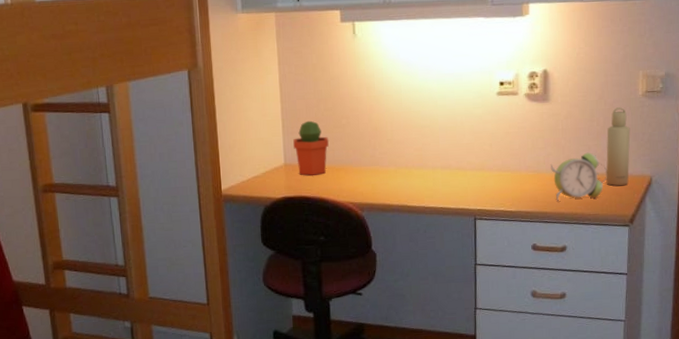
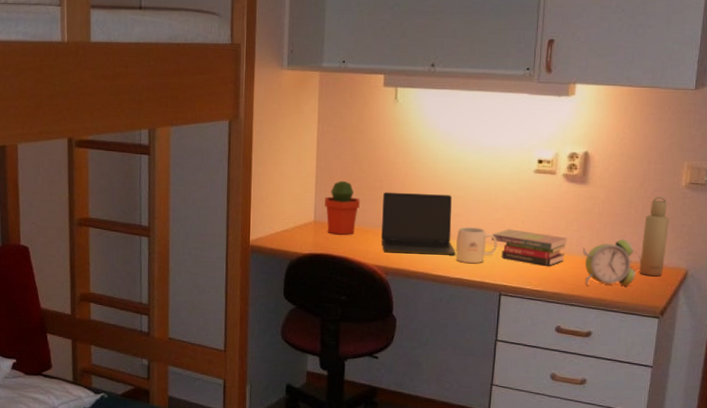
laptop: none [351,125,428,188] -> present [381,192,456,256]
mug: none [427,154,468,192] -> present [456,226,498,264]
books: none [461,153,535,187] -> present [491,229,568,267]

